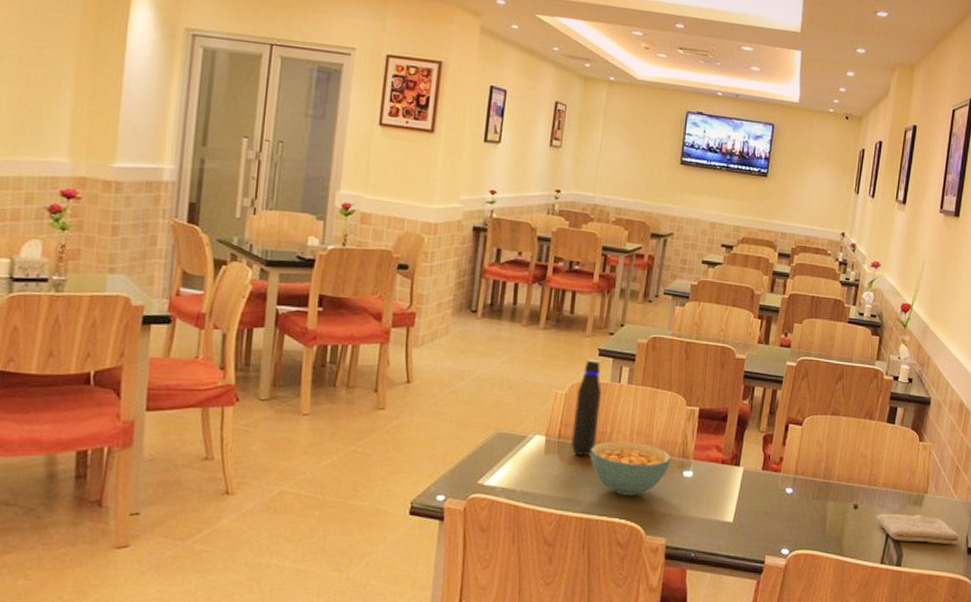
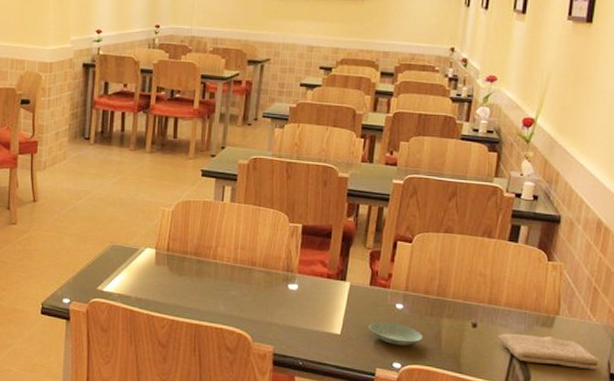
water bottle: present [571,359,601,456] -> none [179,179,205,268]
cereal bowl: present [590,441,672,496] -> none [197,254,276,305]
saucer: none [760,507,810,531] -> present [369,322,423,346]

